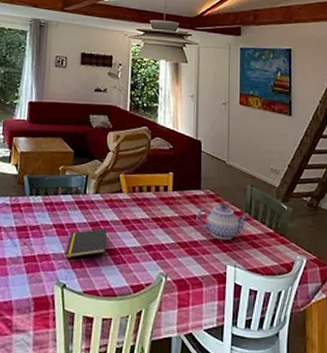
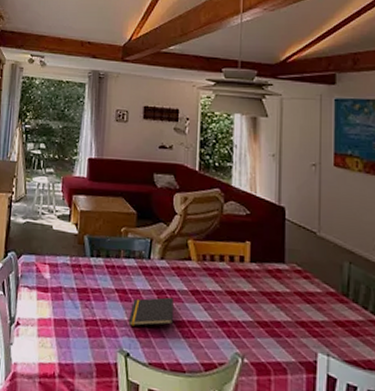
teapot: present [196,204,250,240] -> none [279,281,348,324]

